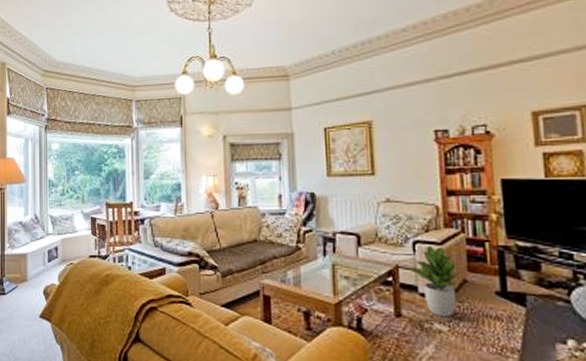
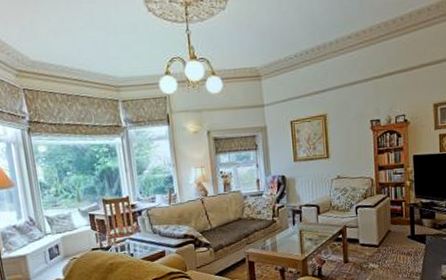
potted plant: present [409,244,463,317] -> none [353,208,388,259]

